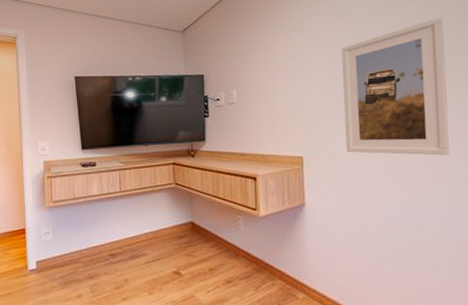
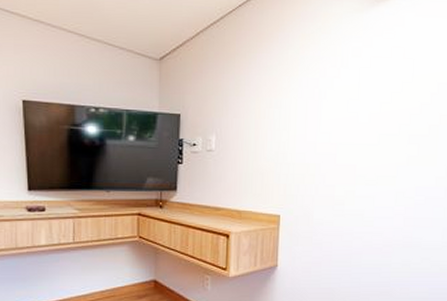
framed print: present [341,17,450,156] -> none [324,78,434,222]

